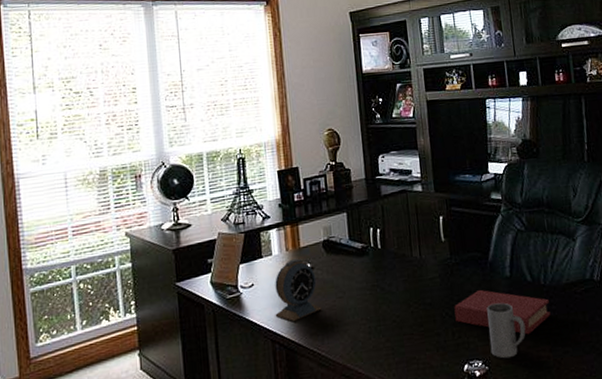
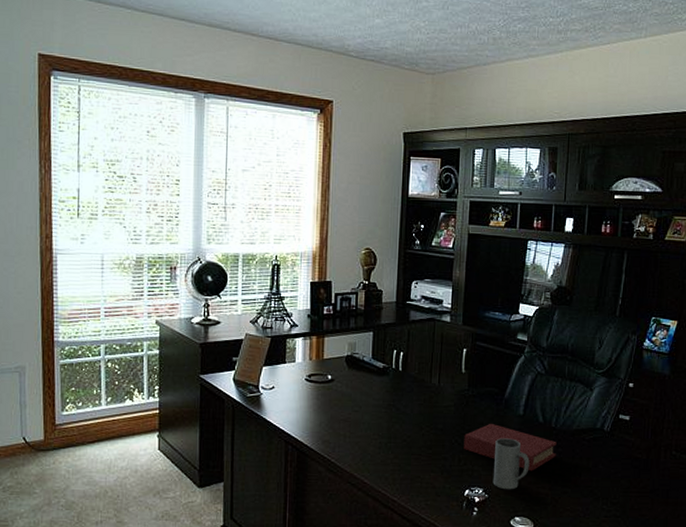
alarm clock: present [275,258,322,321] -> none [291,368,337,426]

